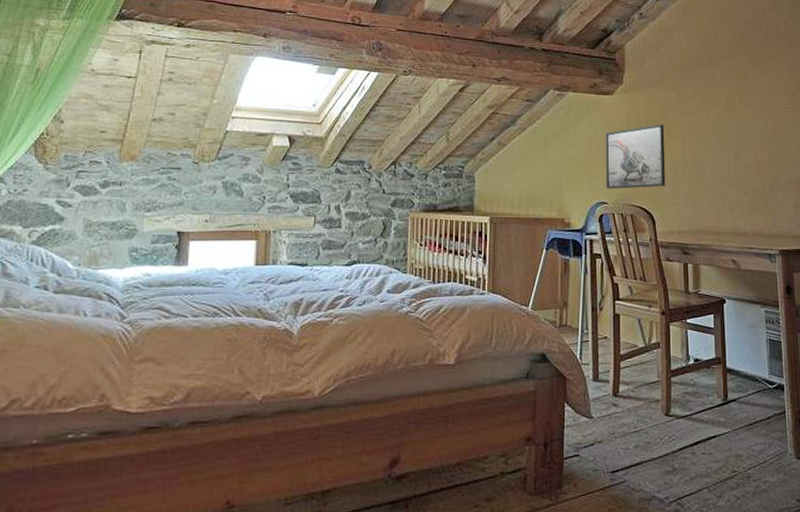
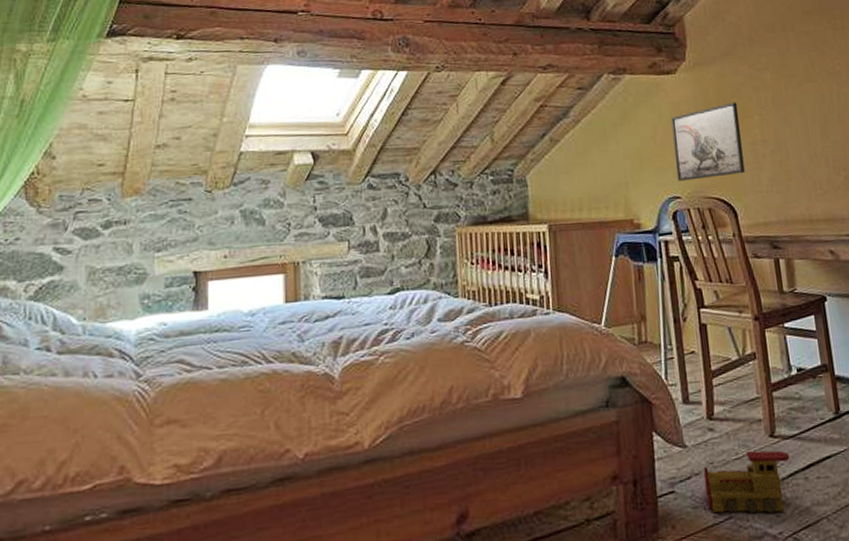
toy train: none [605,426,681,481] -> present [703,450,790,514]

